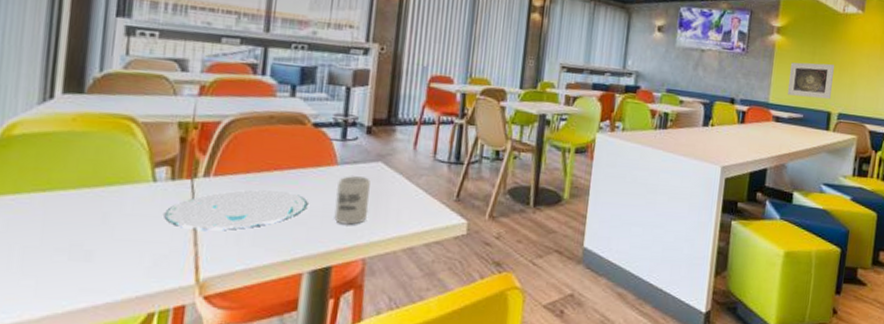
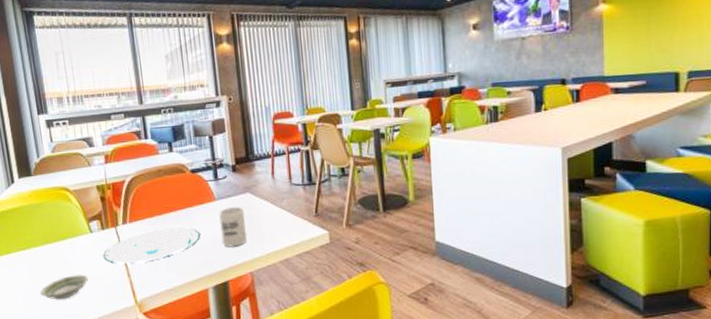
saucer: none [51,235,135,267] -> present [40,274,89,300]
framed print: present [788,62,835,100] -> none [624,20,677,64]

